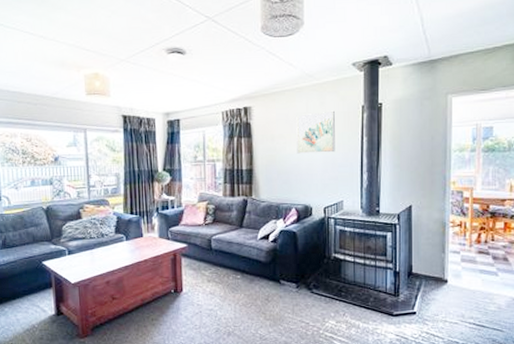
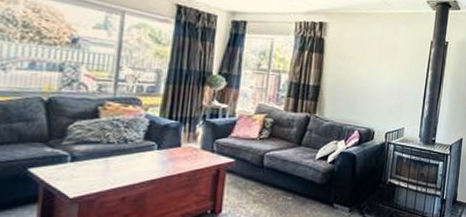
wall art: present [296,110,335,154] -> none [367,40,407,81]

